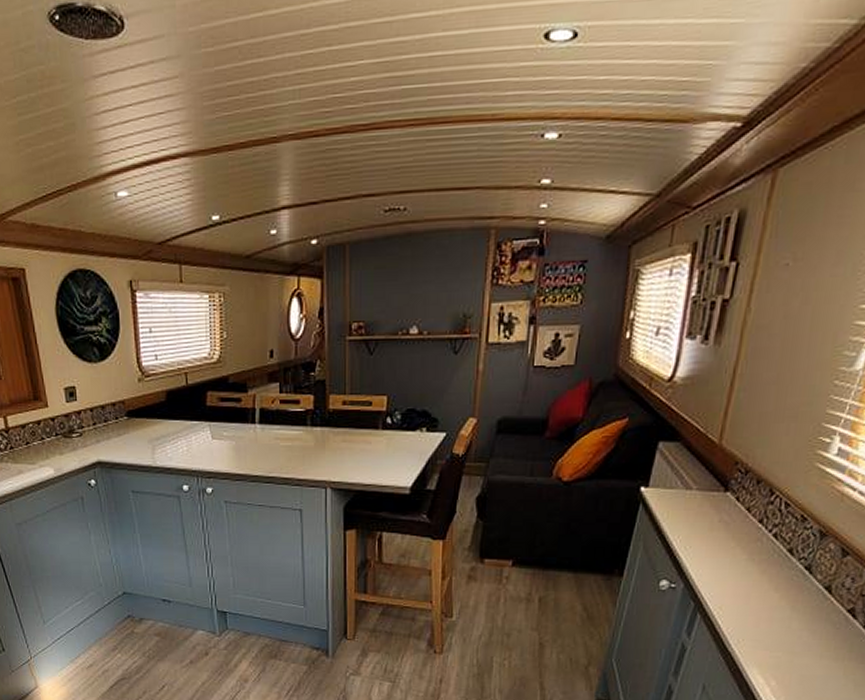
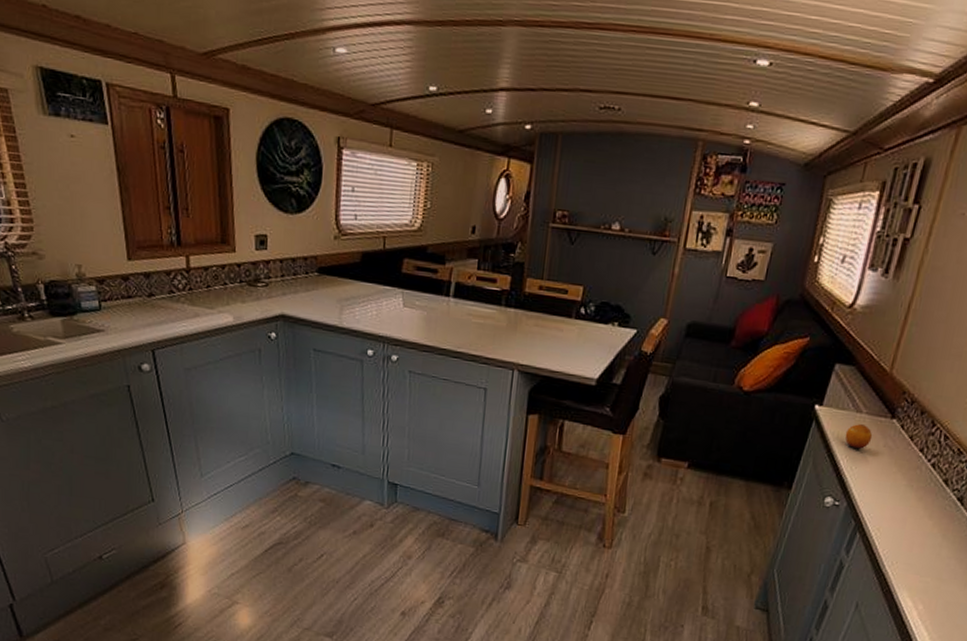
fruit: none [675,502,706,529] -> present [845,424,873,450]

